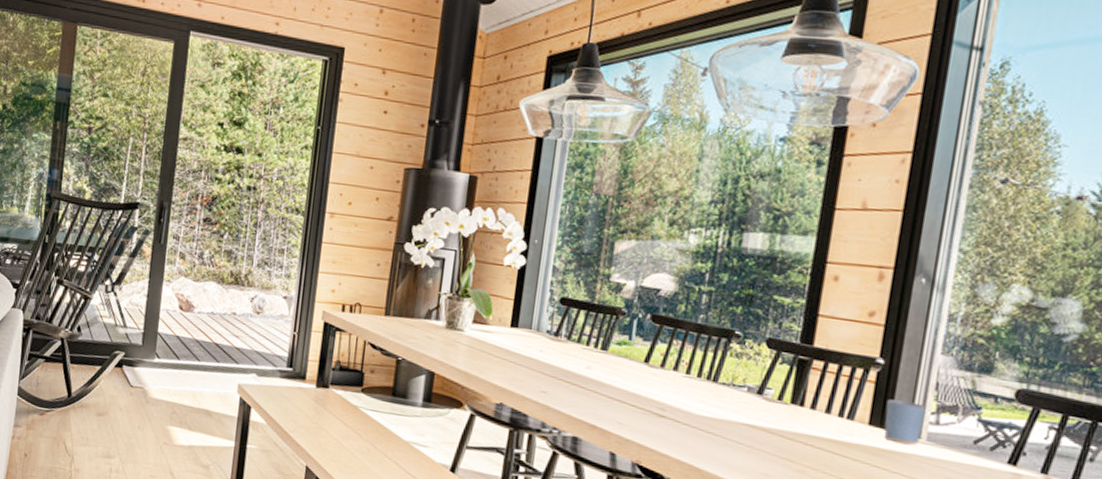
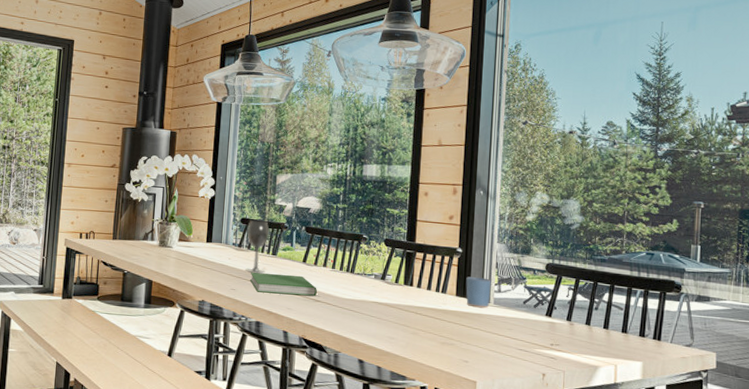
wine glass: none [562,301,599,374] -> present [245,220,269,274]
hardcover book: none [568,371,662,410] -> present [250,272,317,297]

